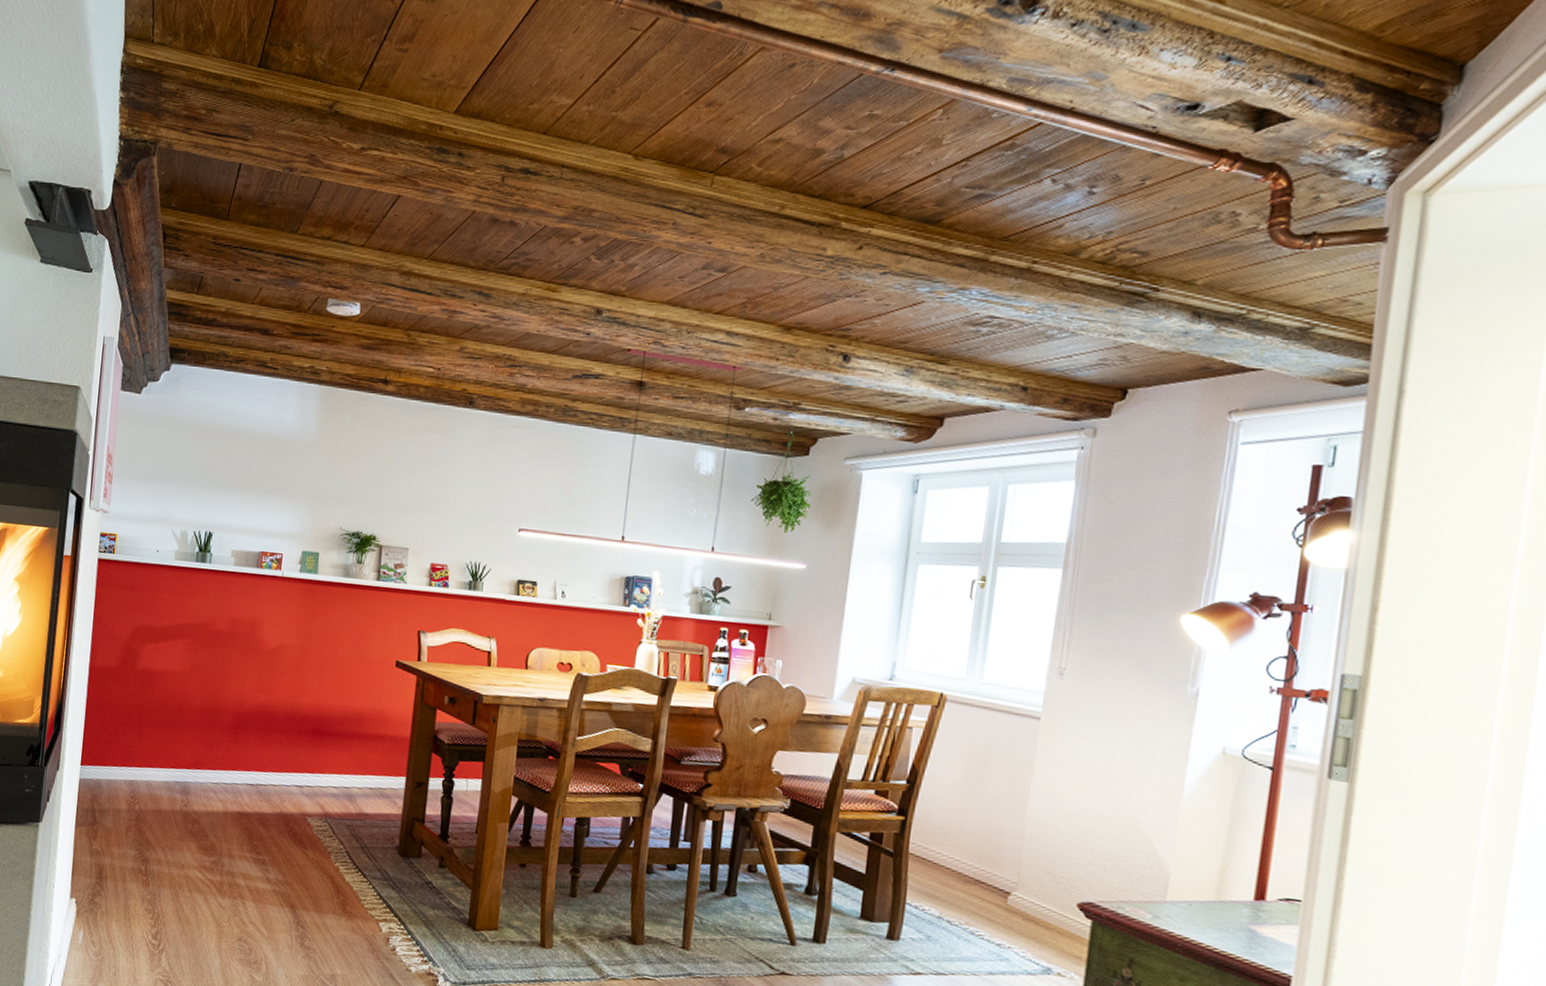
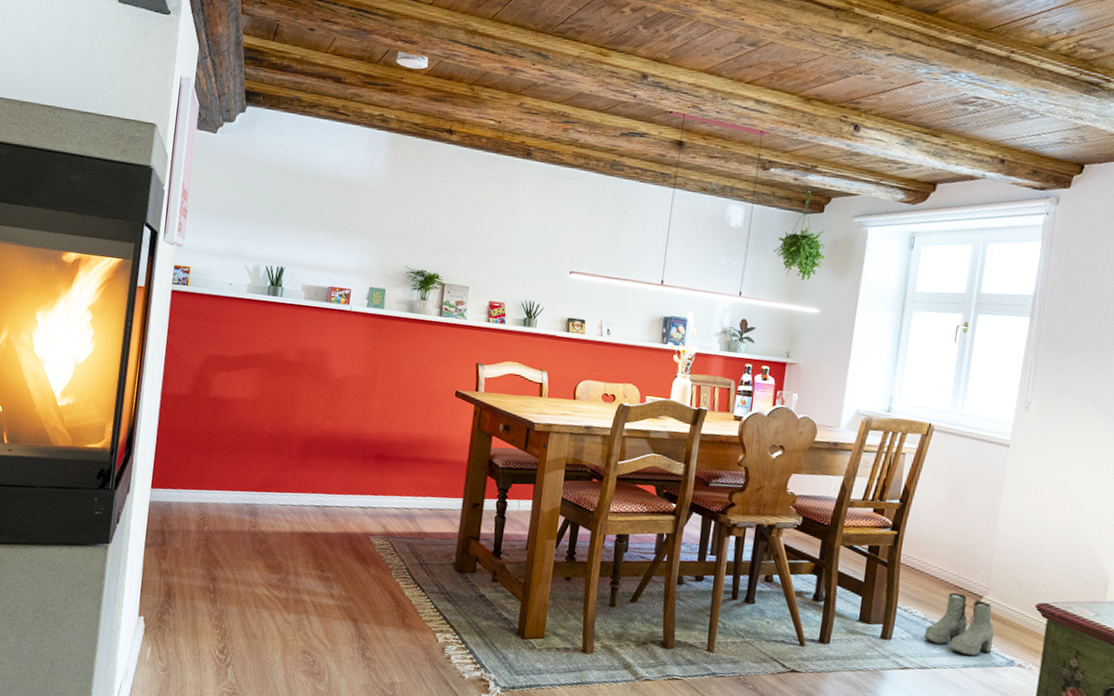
boots: none [939,887,1026,962] -> present [924,592,995,657]

